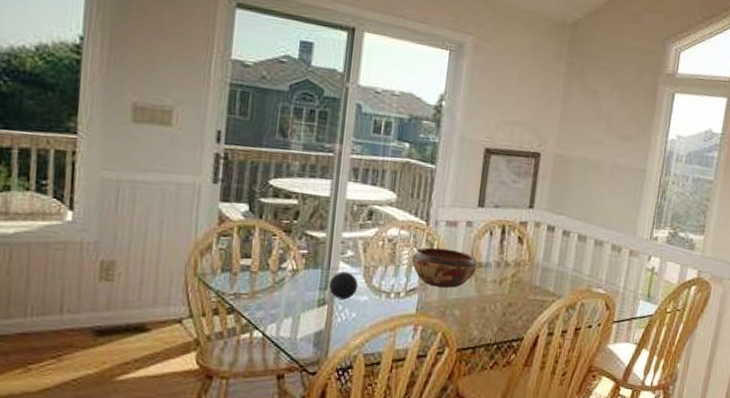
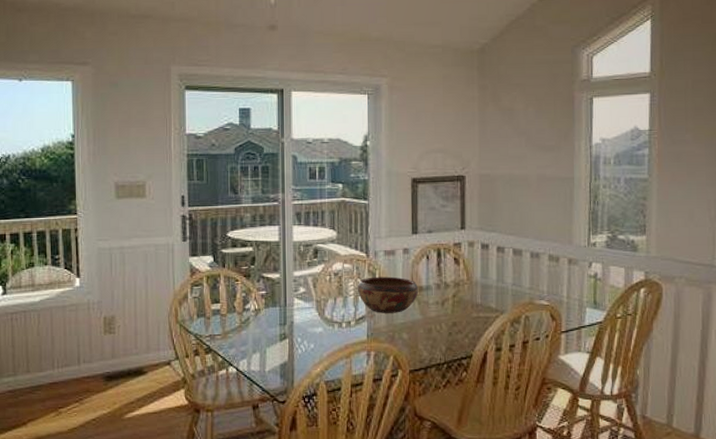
decorative ball: present [329,272,359,300] -> none [288,307,313,333]

